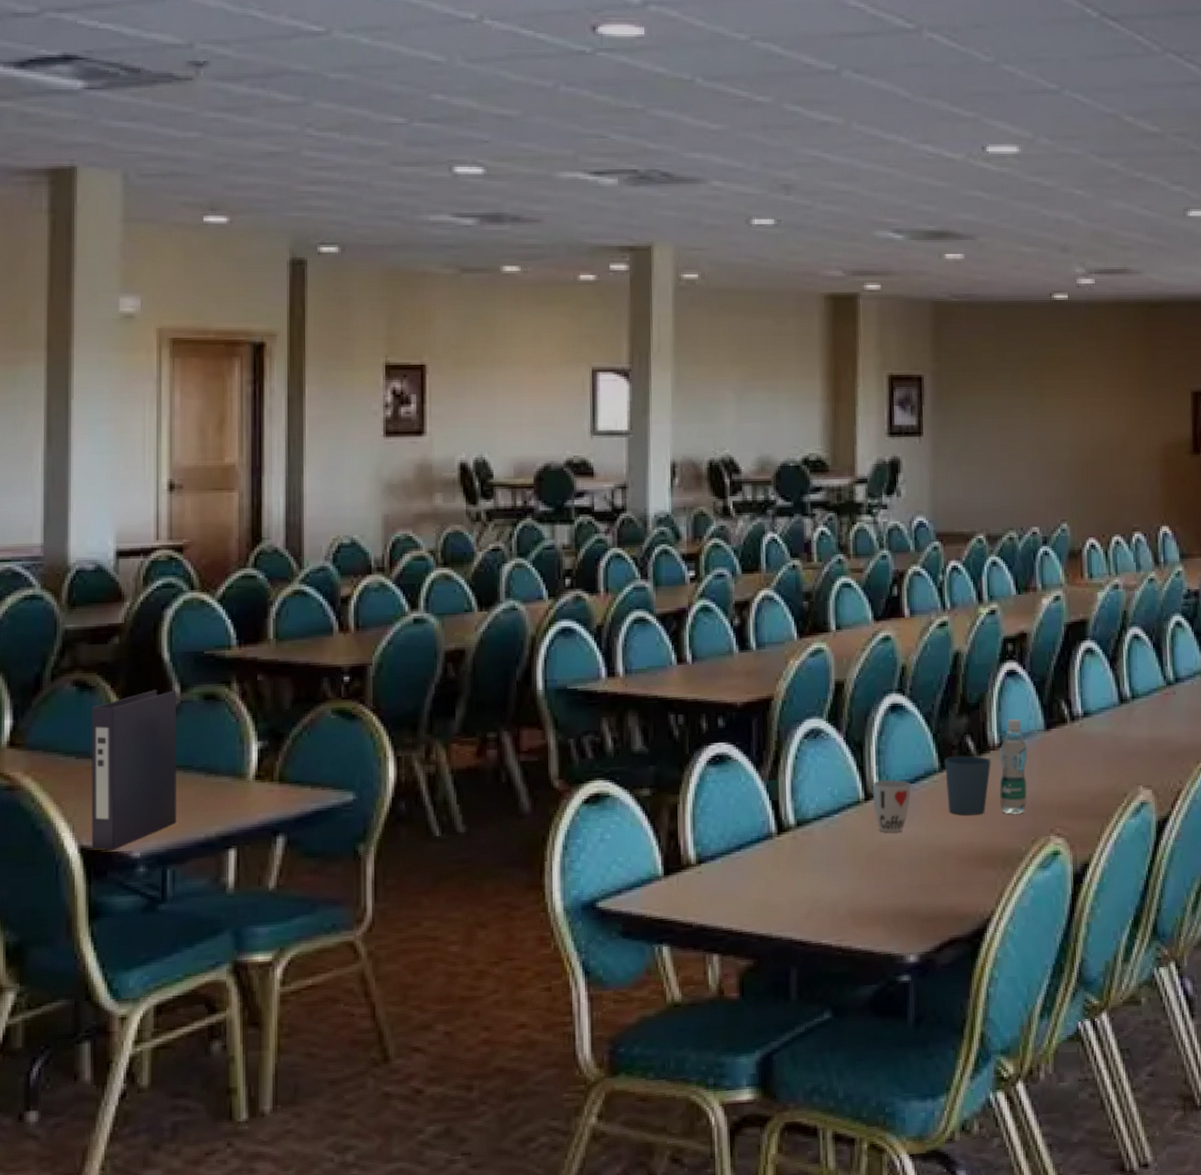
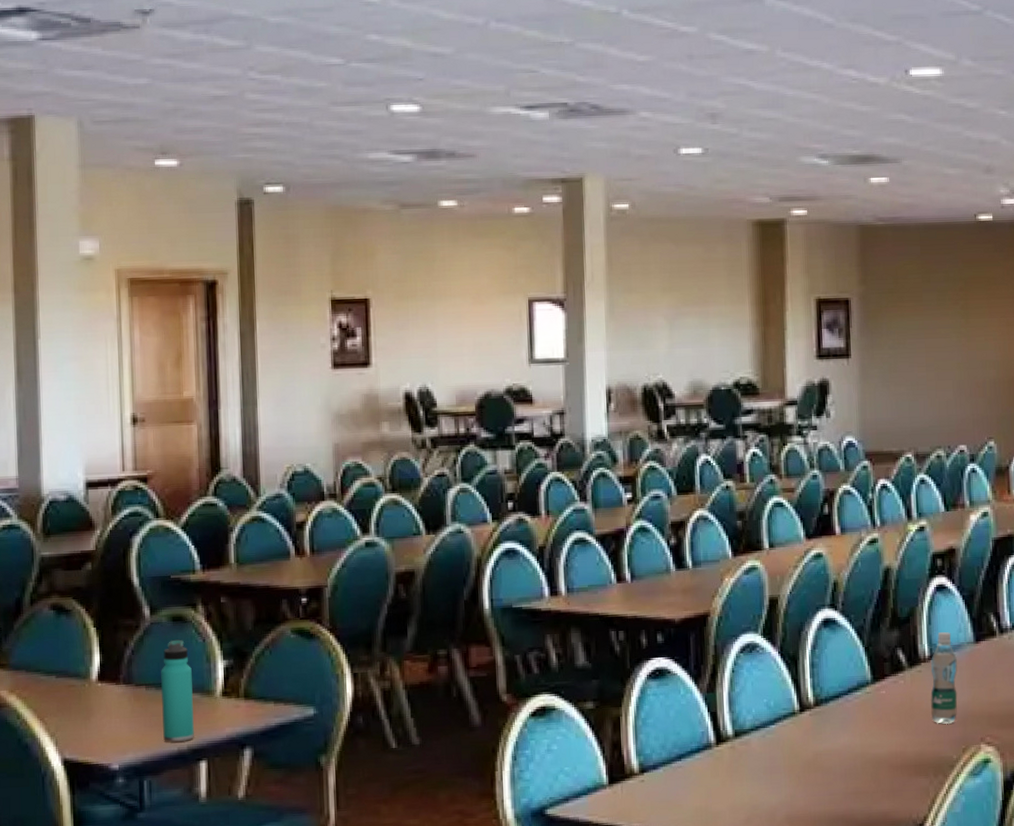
binder: present [91,690,176,850] -> none [69,612,151,763]
thermos bottle: none [189,719,223,828] -> present [161,639,194,742]
cup: present [872,779,911,833] -> none [806,691,844,743]
dixie cup: present [944,755,991,816] -> none [876,667,922,726]

